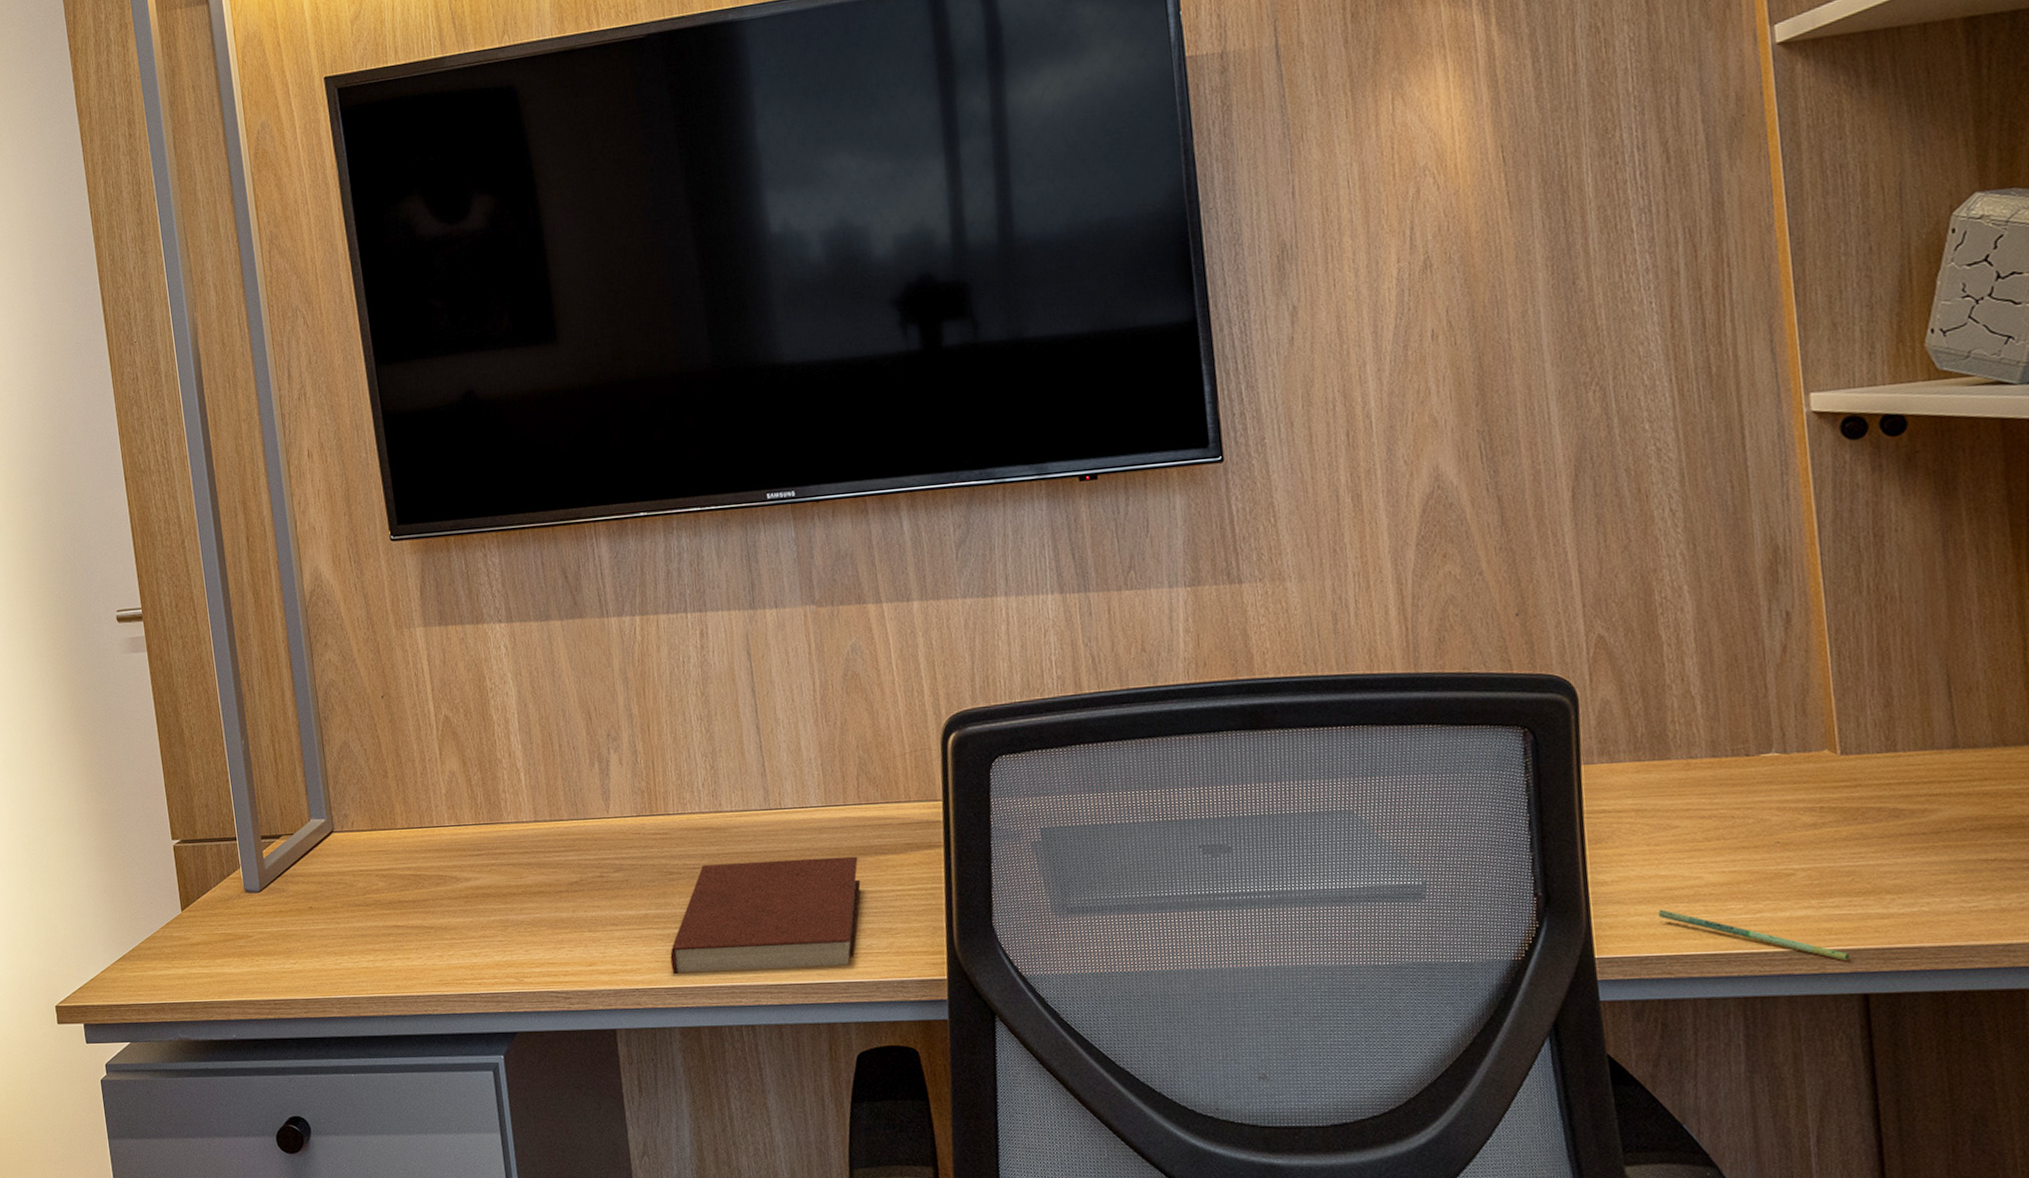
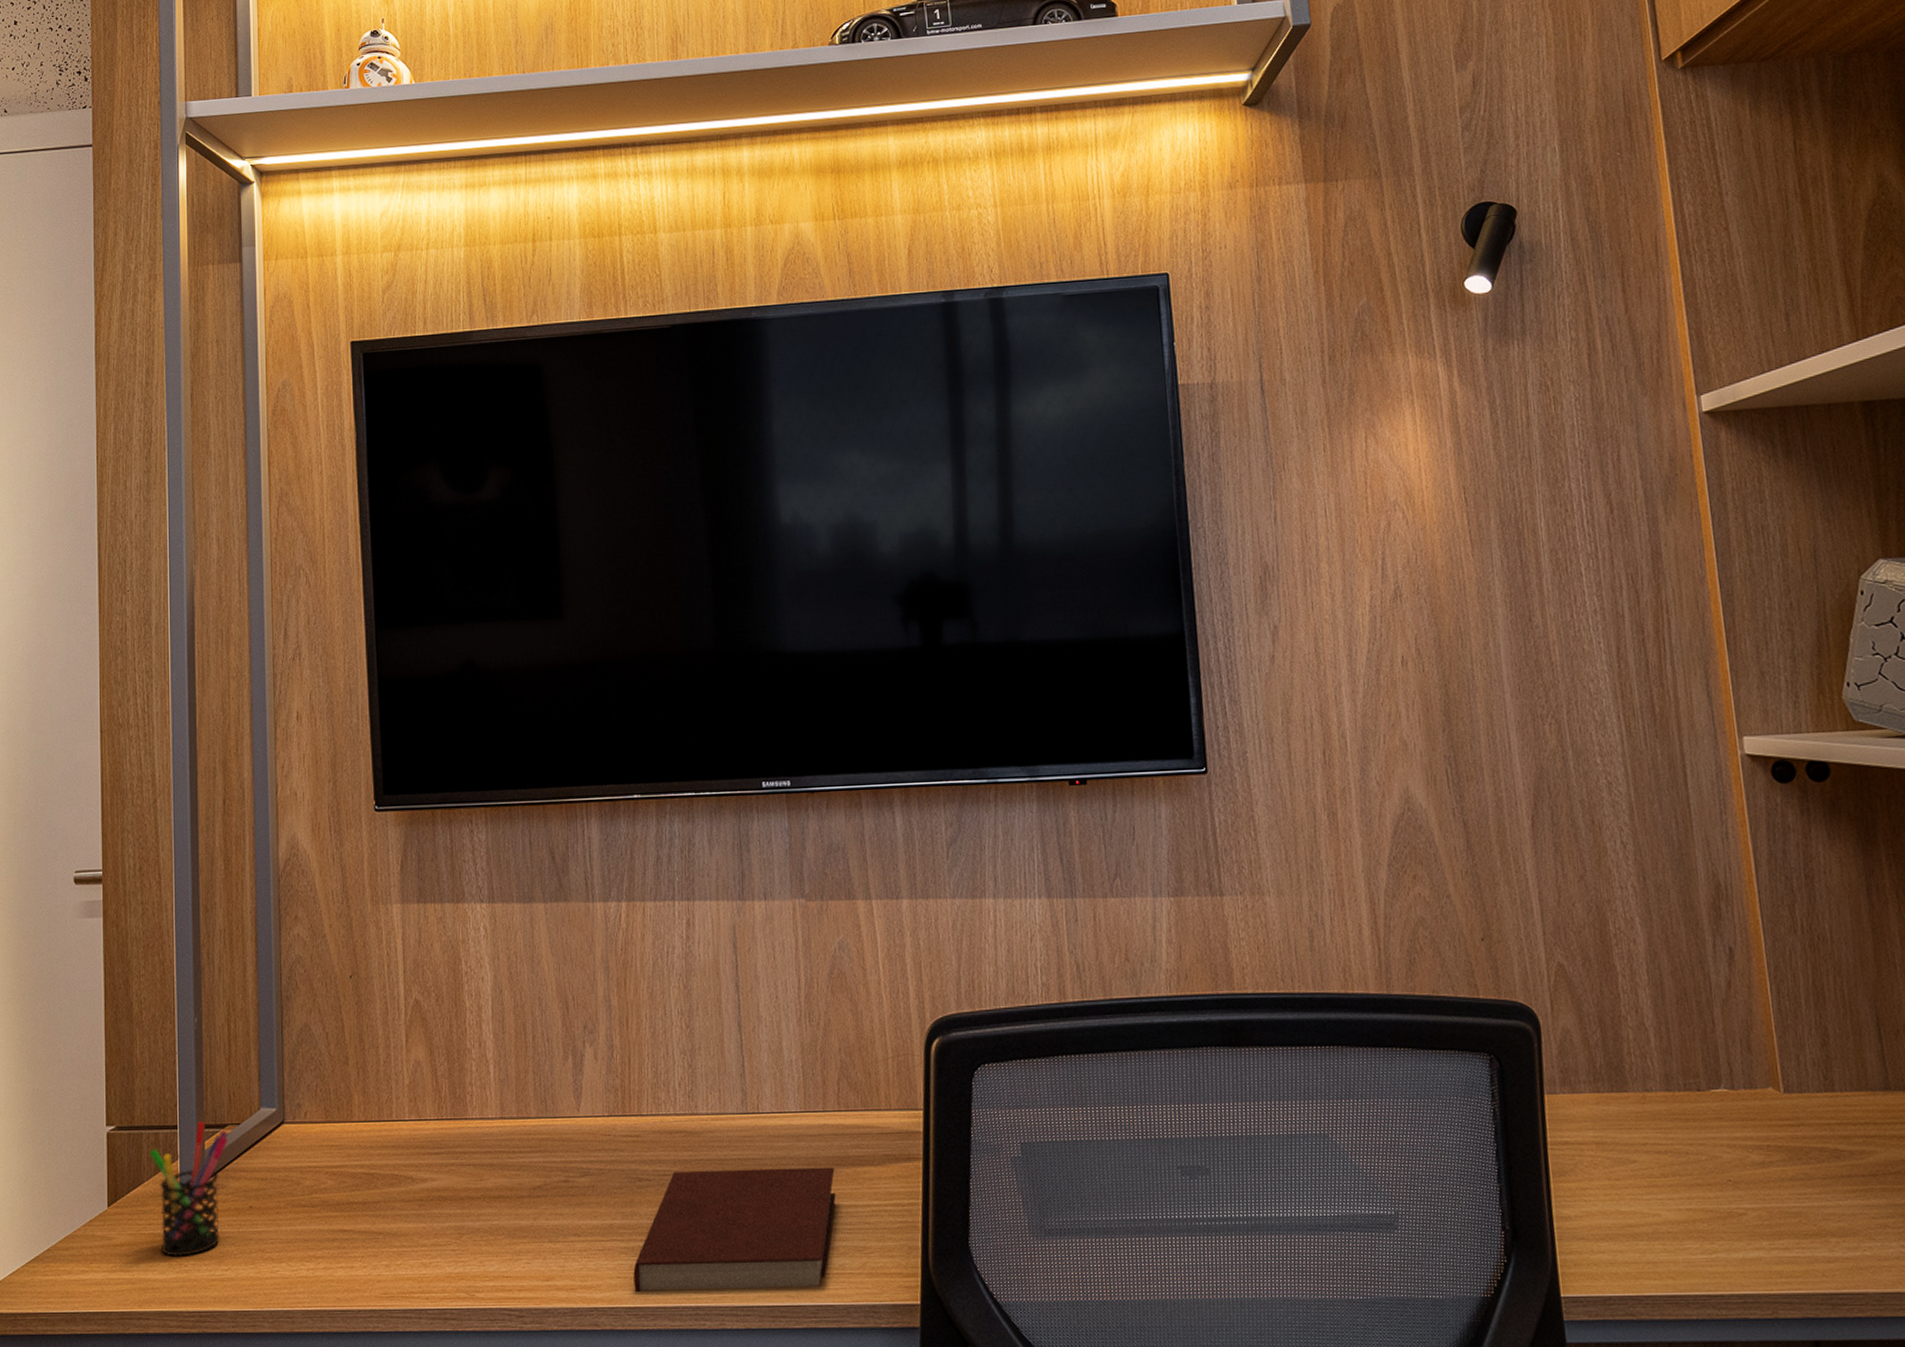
pen holder: none [213,832,286,954] -> present [149,1120,229,1258]
pen: present [1657,909,1851,962] -> none [1619,1247,1801,1307]

